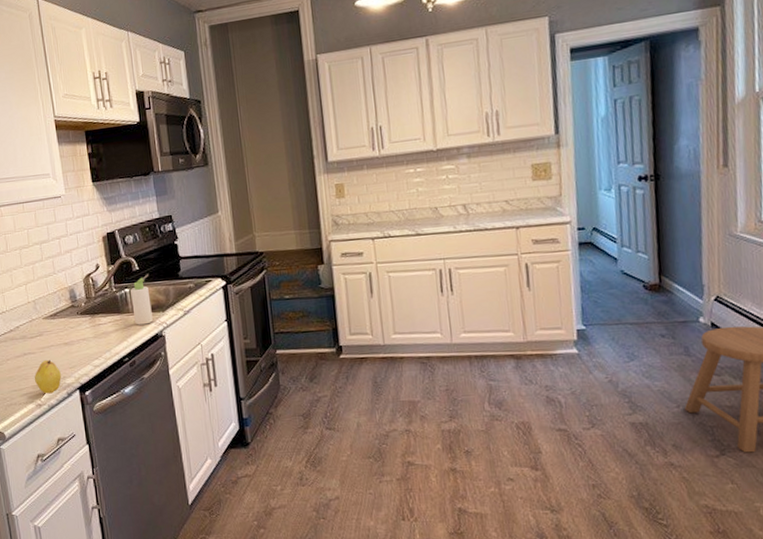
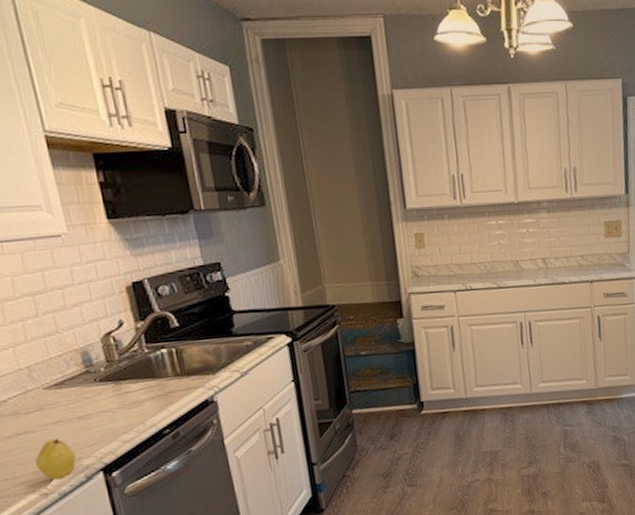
bottle: present [130,274,153,325] -> none [168,331,201,391]

